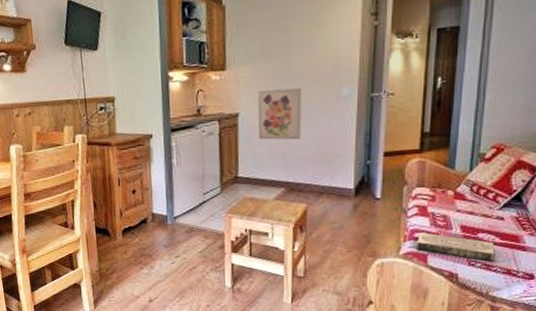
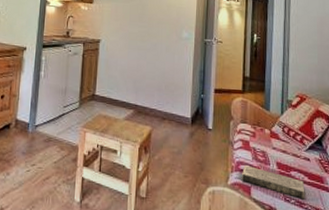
wall art: present [258,88,302,140] -> none [115,24,151,69]

